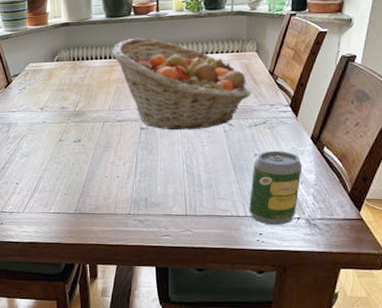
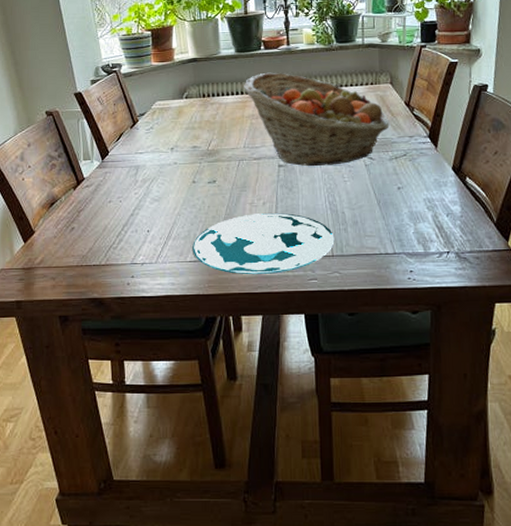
plate: none [56,172,189,229] -> present [193,213,335,275]
soda can: present [249,150,303,226] -> none [397,183,447,262]

